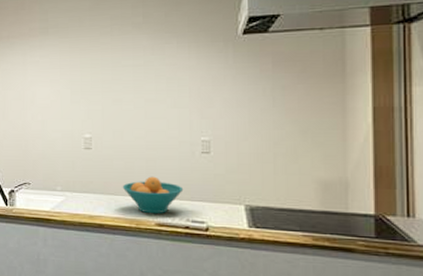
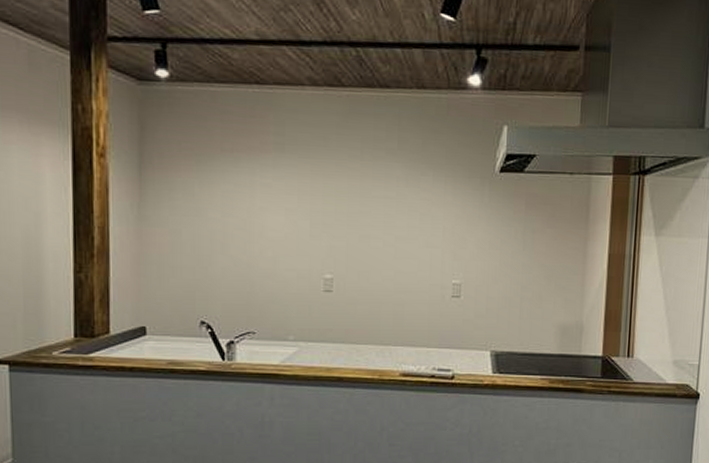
fruit bowl: present [122,176,184,214] -> none [365,322,431,364]

